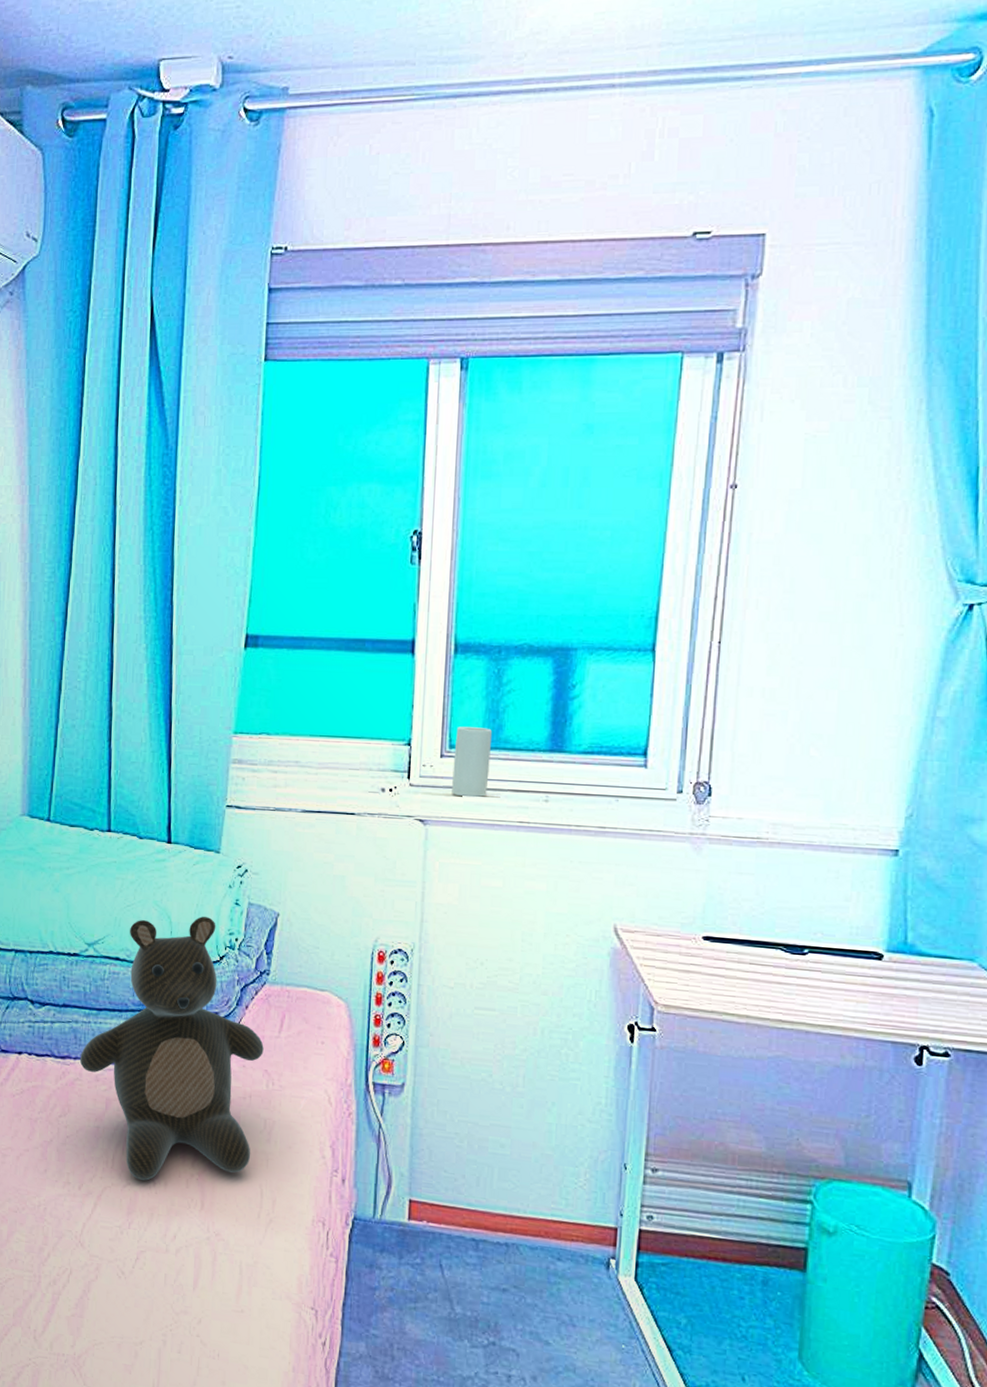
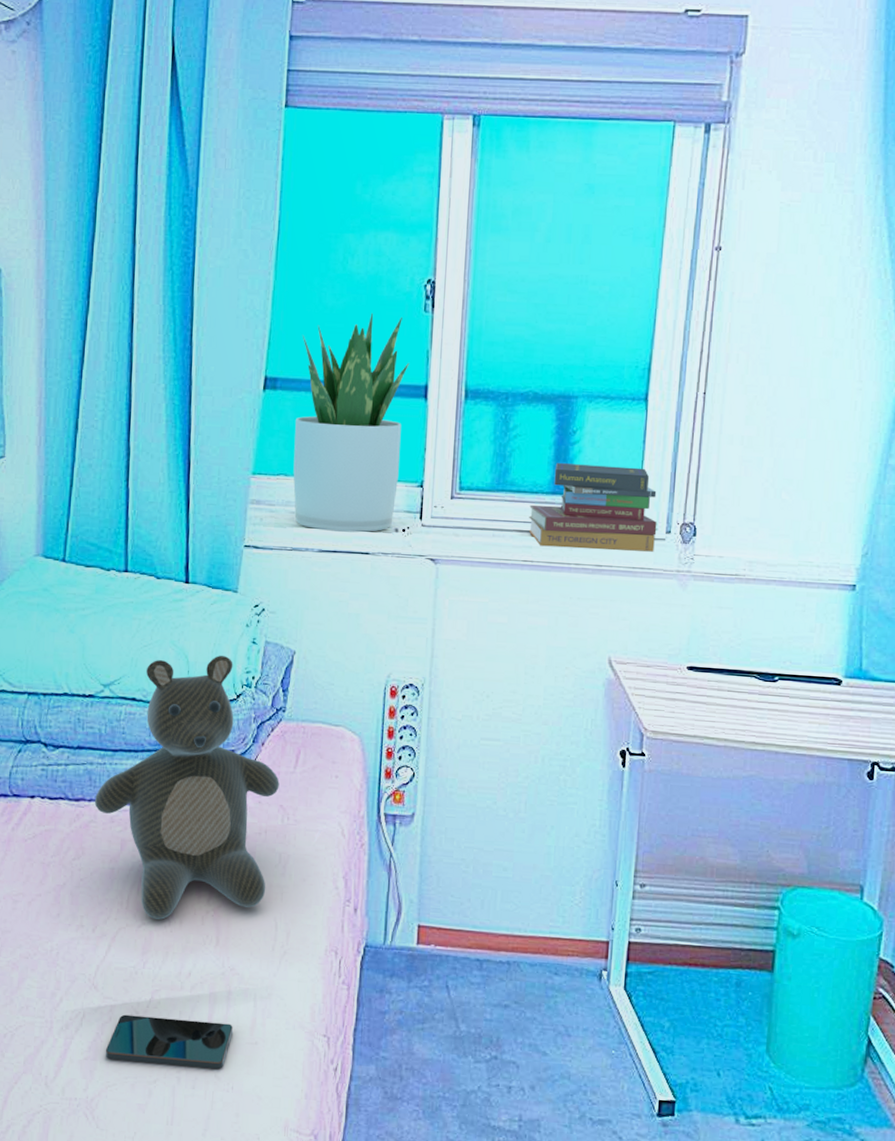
phone: none [91,1273,219,1336] -> present [105,1014,233,1070]
planter: none [275,566,396,793] -> present [293,313,410,533]
candle: present [452,726,492,798] -> none [461,469,499,538]
books: none [525,719,667,813] -> present [529,463,657,552]

